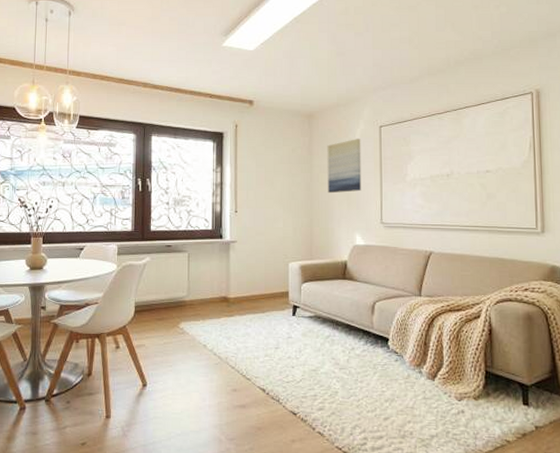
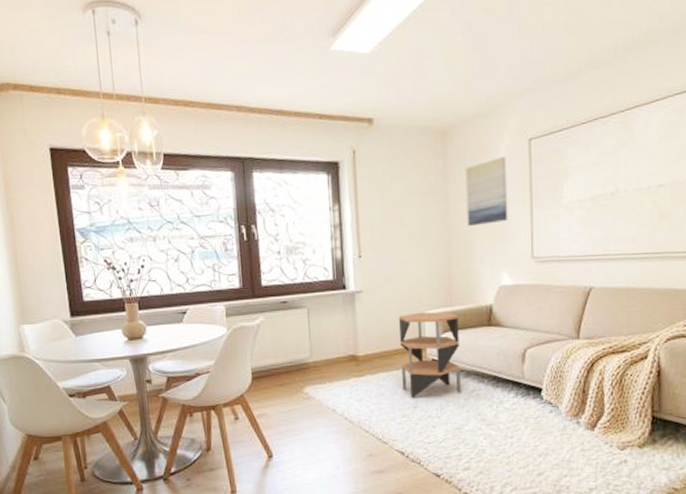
side table: none [266,263,318,339] -> present [398,312,461,398]

